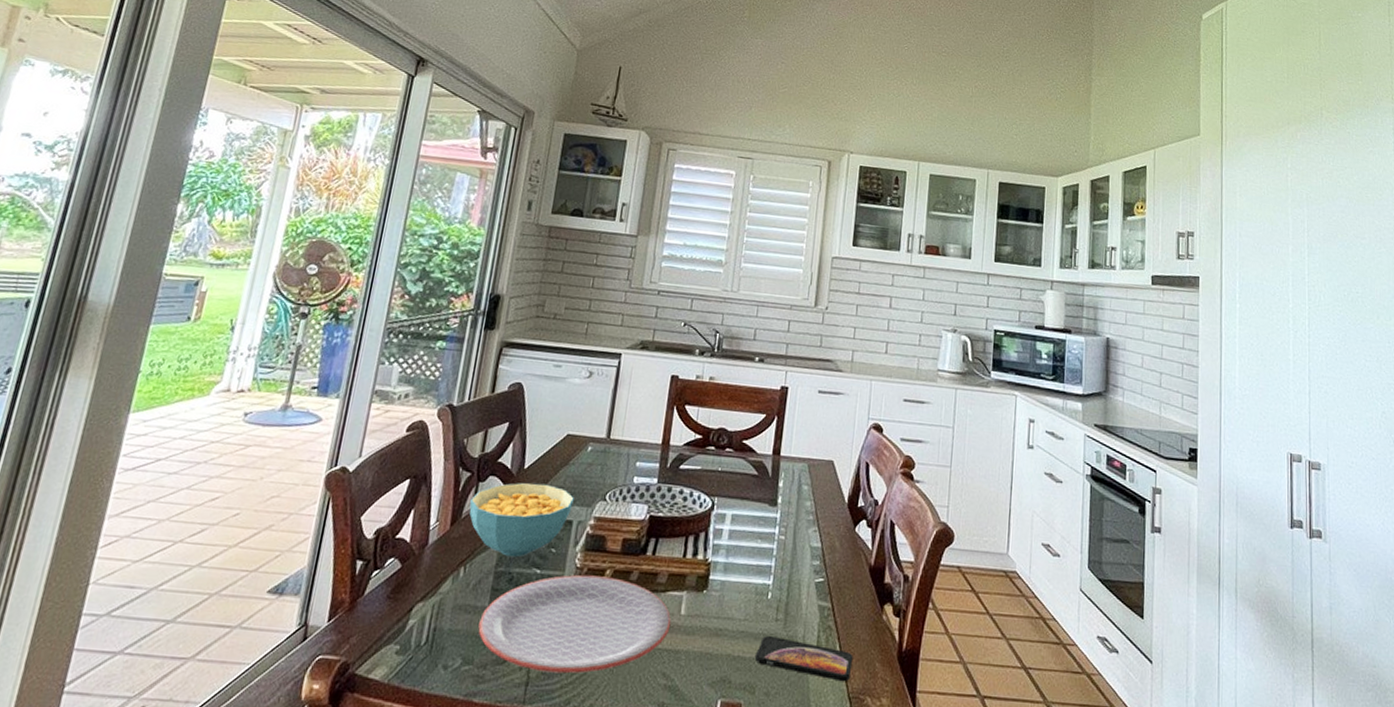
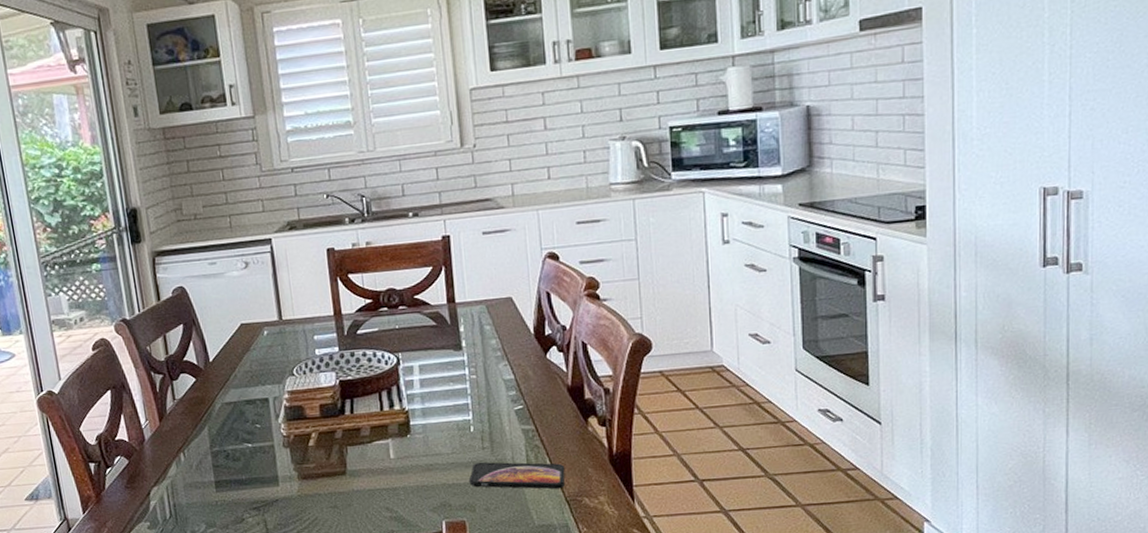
cereal bowl: present [469,483,574,557] -> none [170,371,265,438]
plate: present [478,574,671,674] -> none [210,439,384,523]

